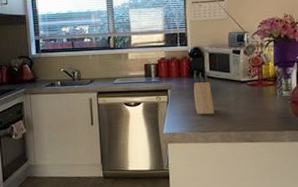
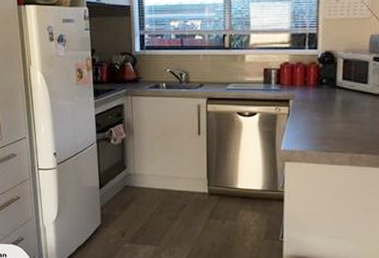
knife block: present [193,71,214,115] -> none [320,81,344,132]

